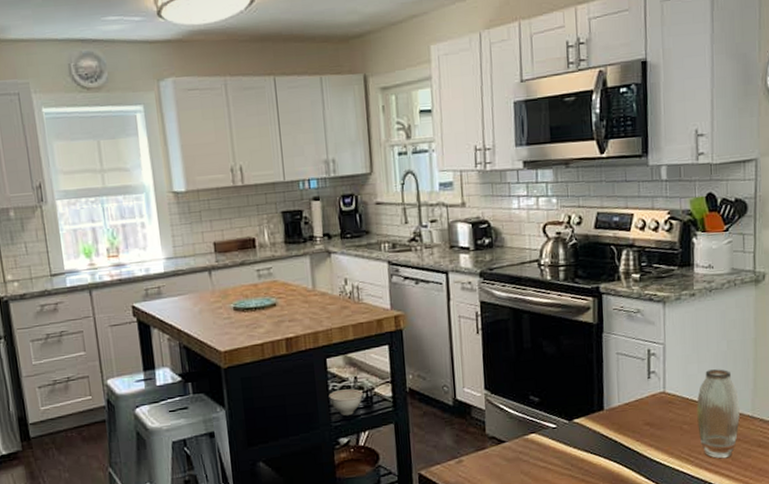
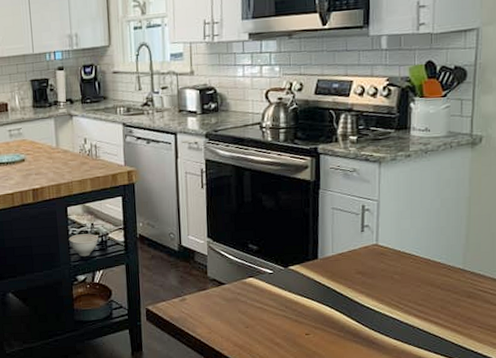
vase: present [696,369,740,458] -> none [408,225,450,306]

